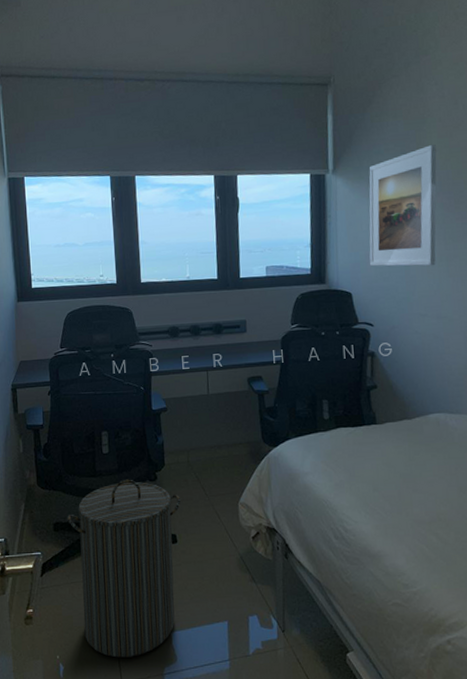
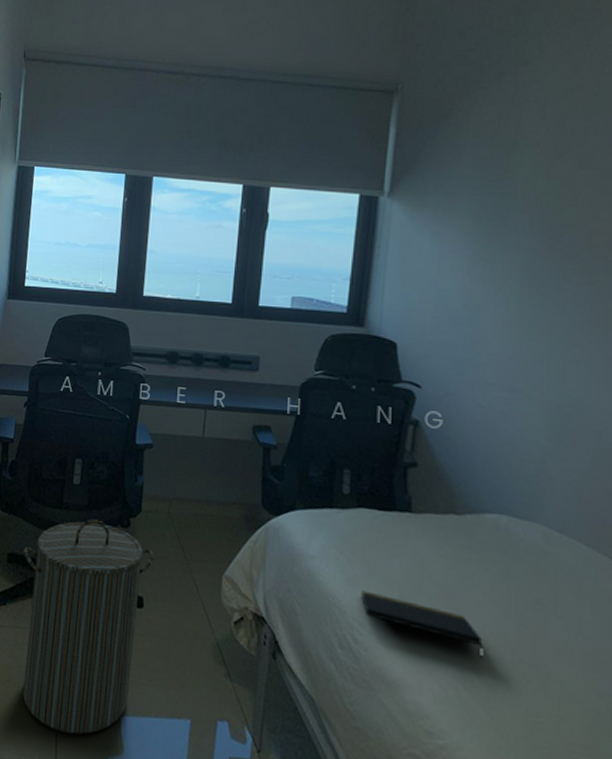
notepad: none [346,490,438,523] -> present [361,590,484,659]
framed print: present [369,144,437,267] -> none [425,173,529,324]

